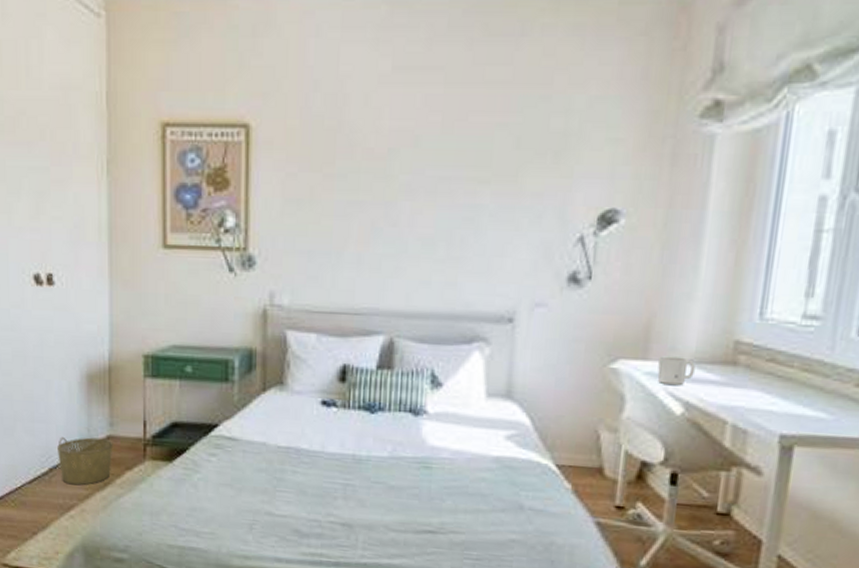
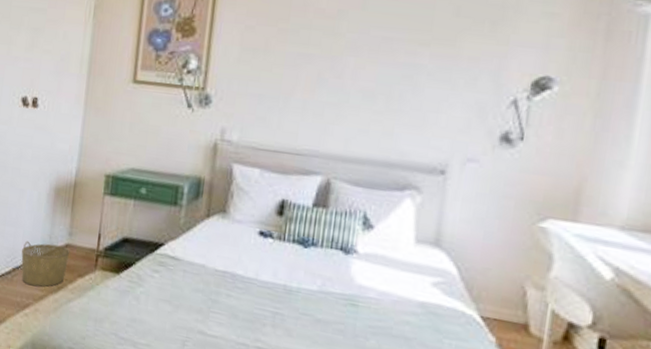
mug: present [657,356,695,386] -> none [586,219,626,251]

